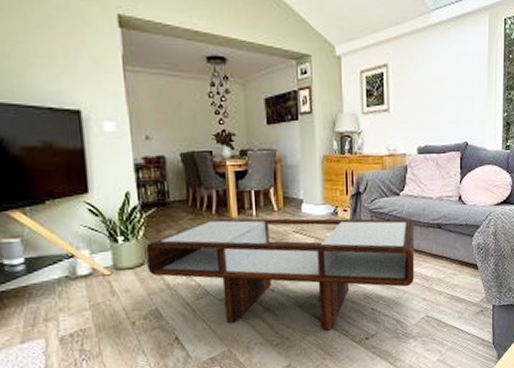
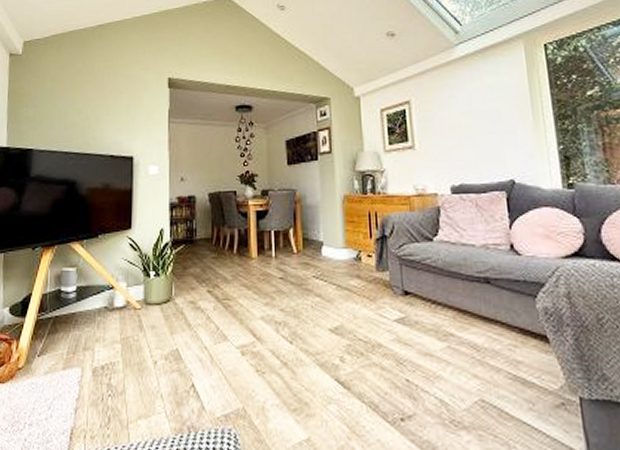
coffee table: present [145,218,415,331] -> none [172,258,461,401]

